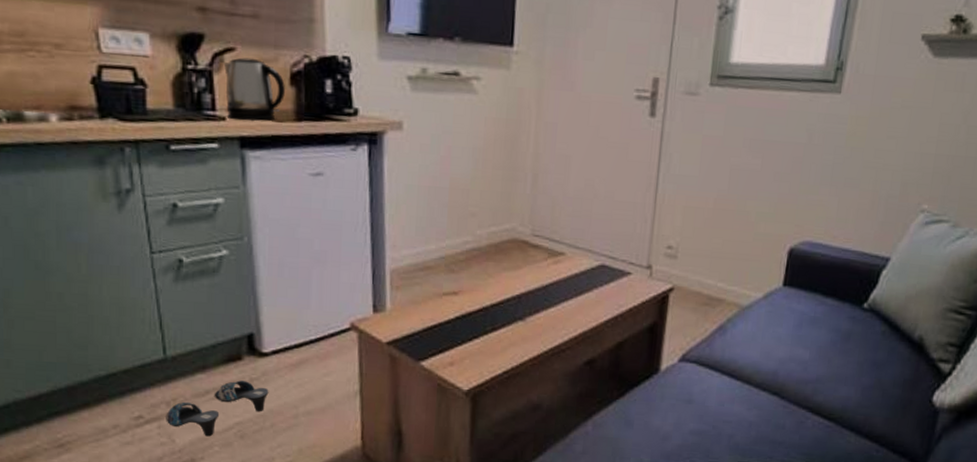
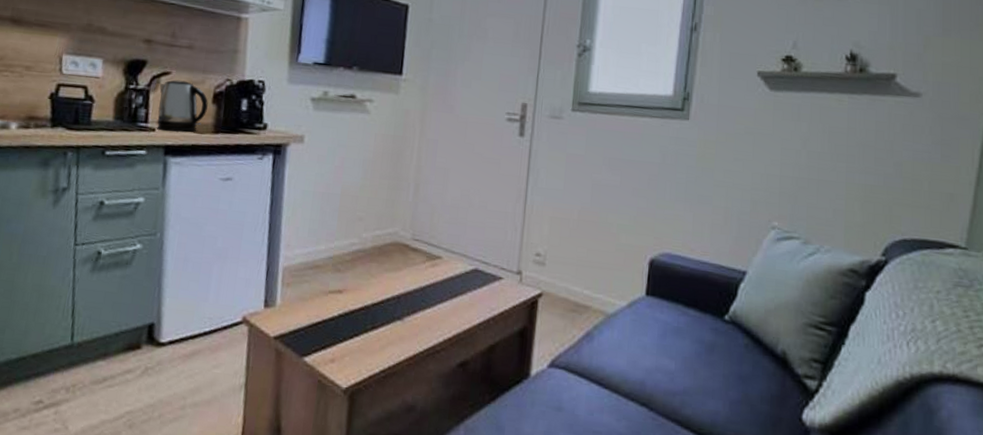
slippers: present [166,380,269,437] -> none [63,369,161,425]

